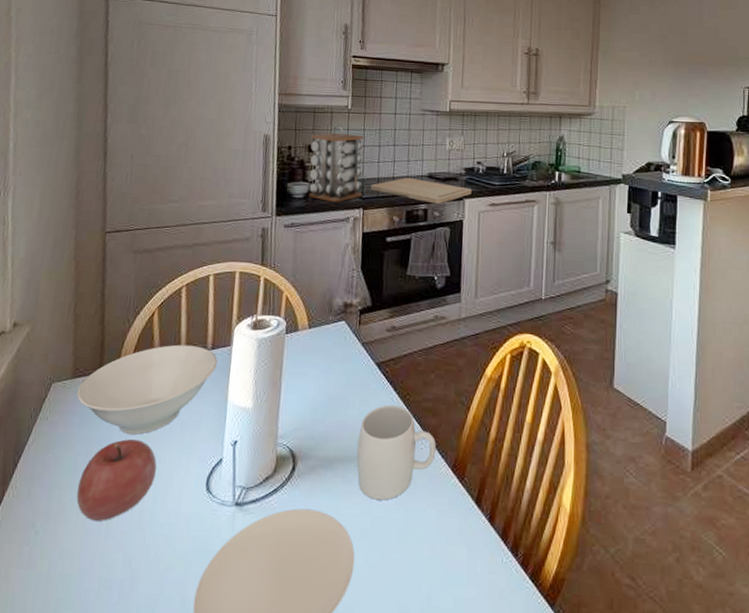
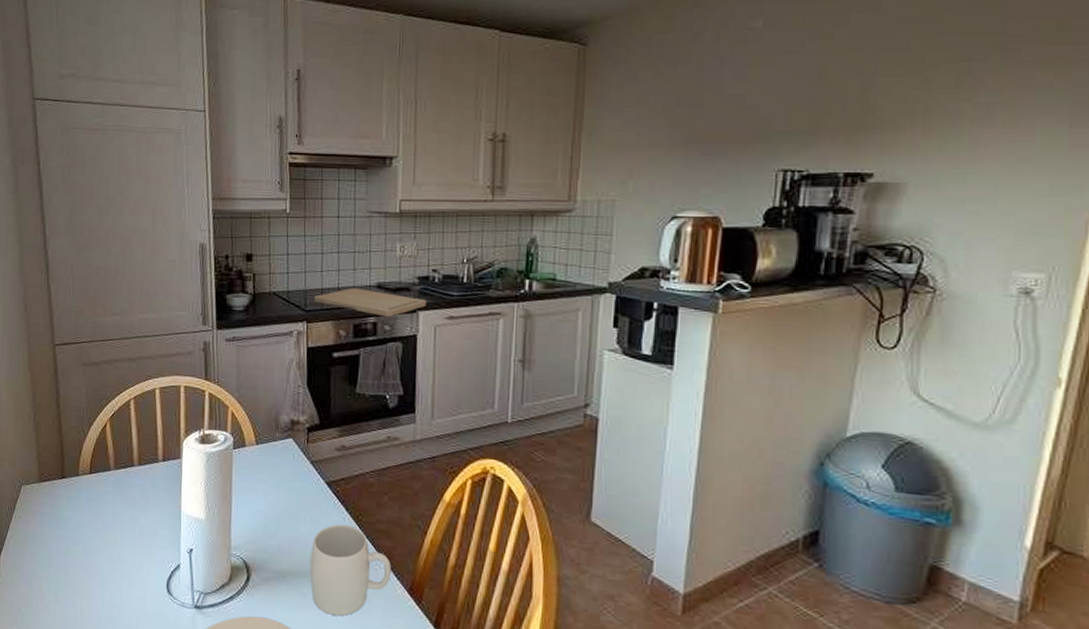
bowl: present [76,344,218,435] -> none [44,455,169,537]
fruit: present [76,439,157,522] -> none [52,540,121,612]
spice rack: present [308,124,364,202] -> none [248,230,306,315]

